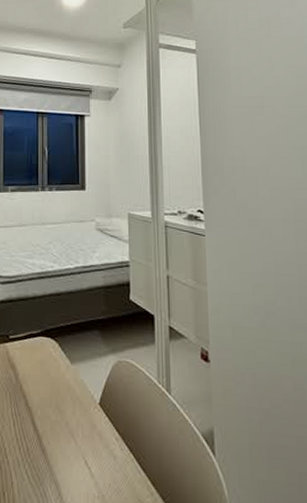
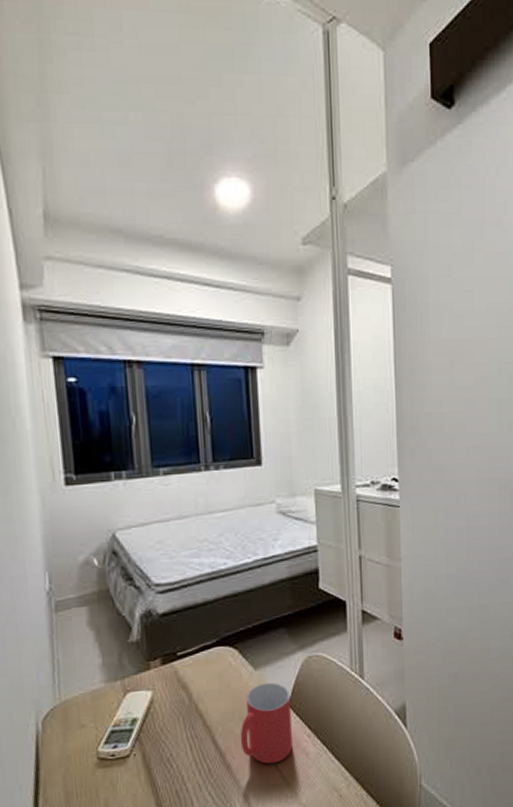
mug: none [55,377,101,459] -> present [240,682,292,764]

